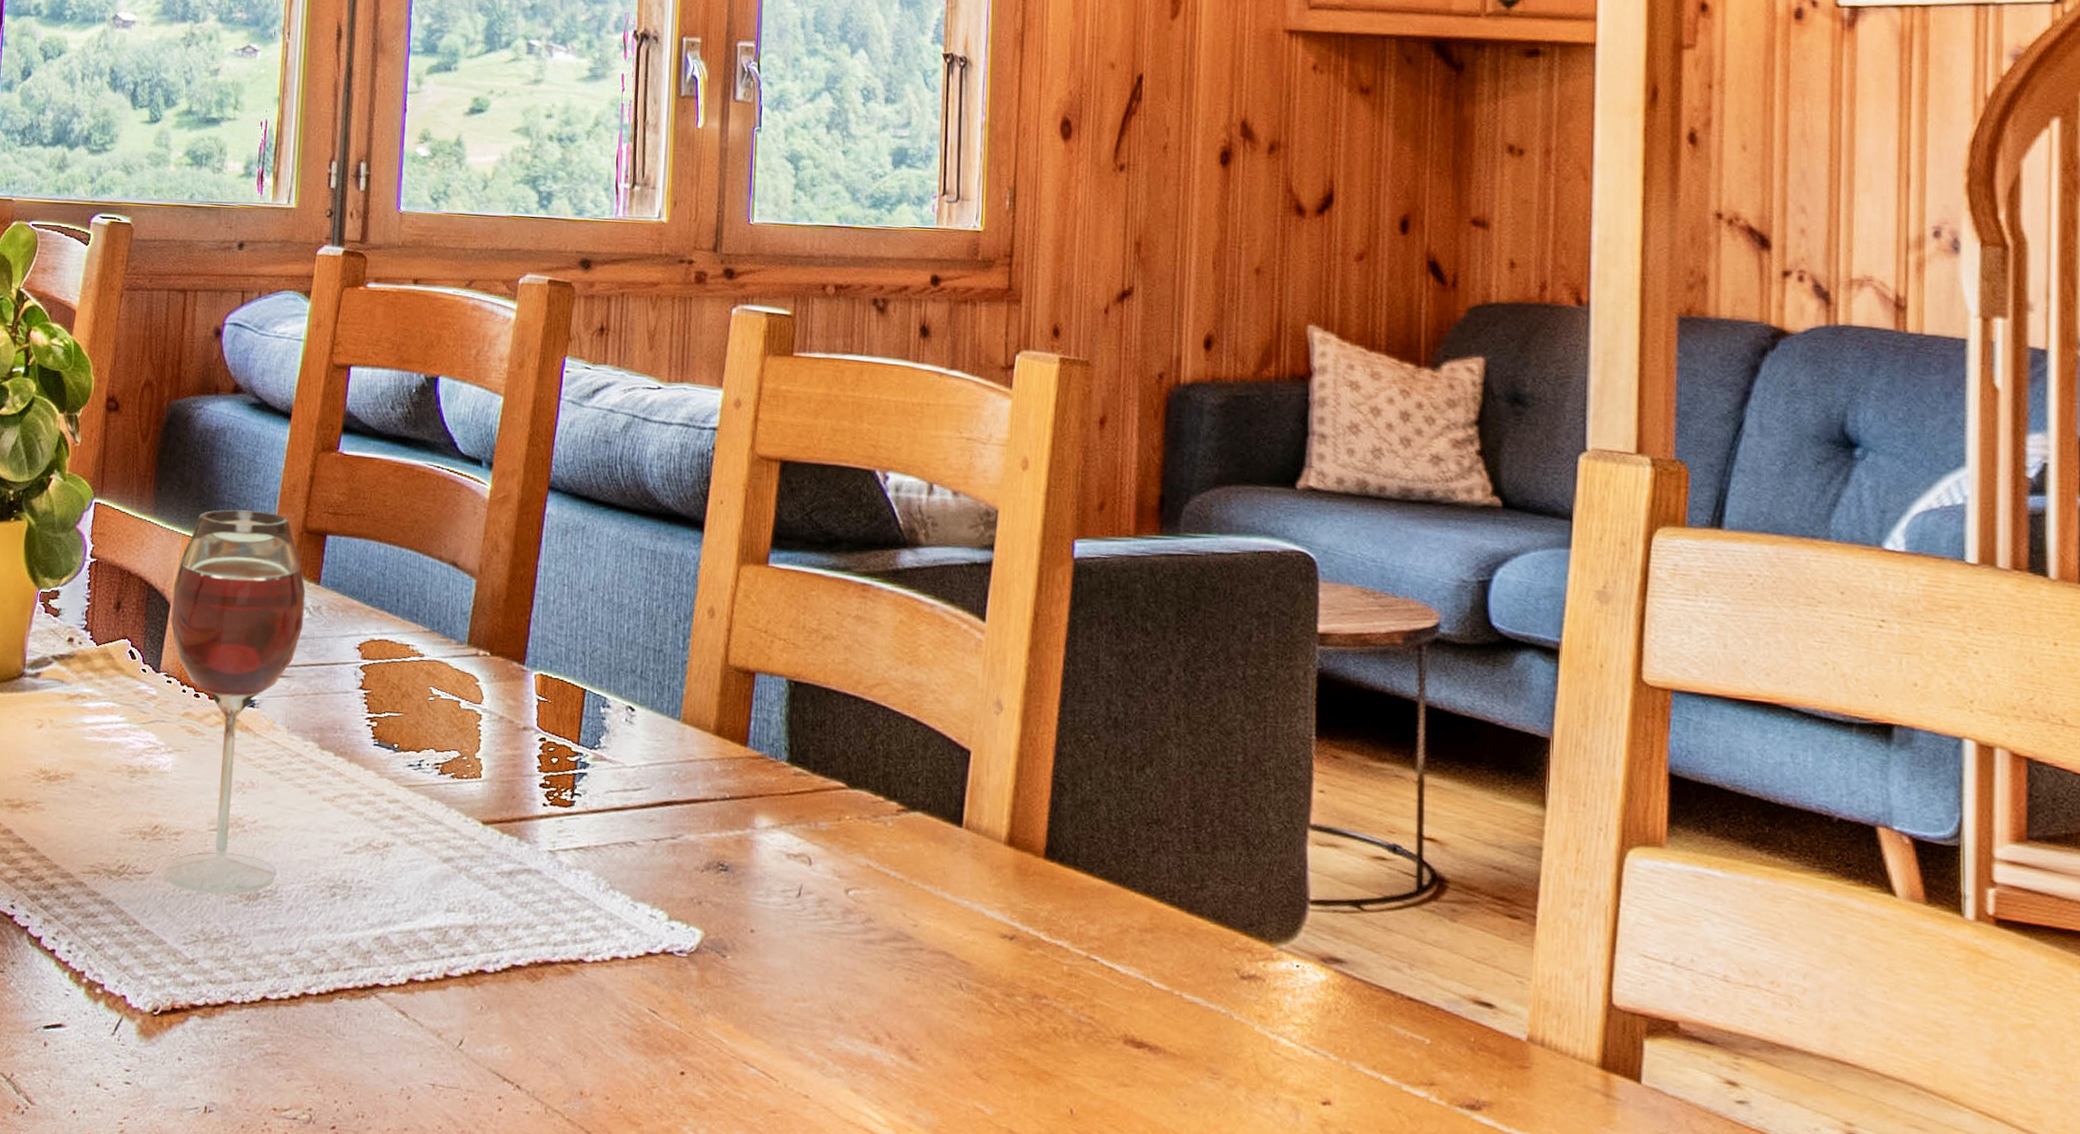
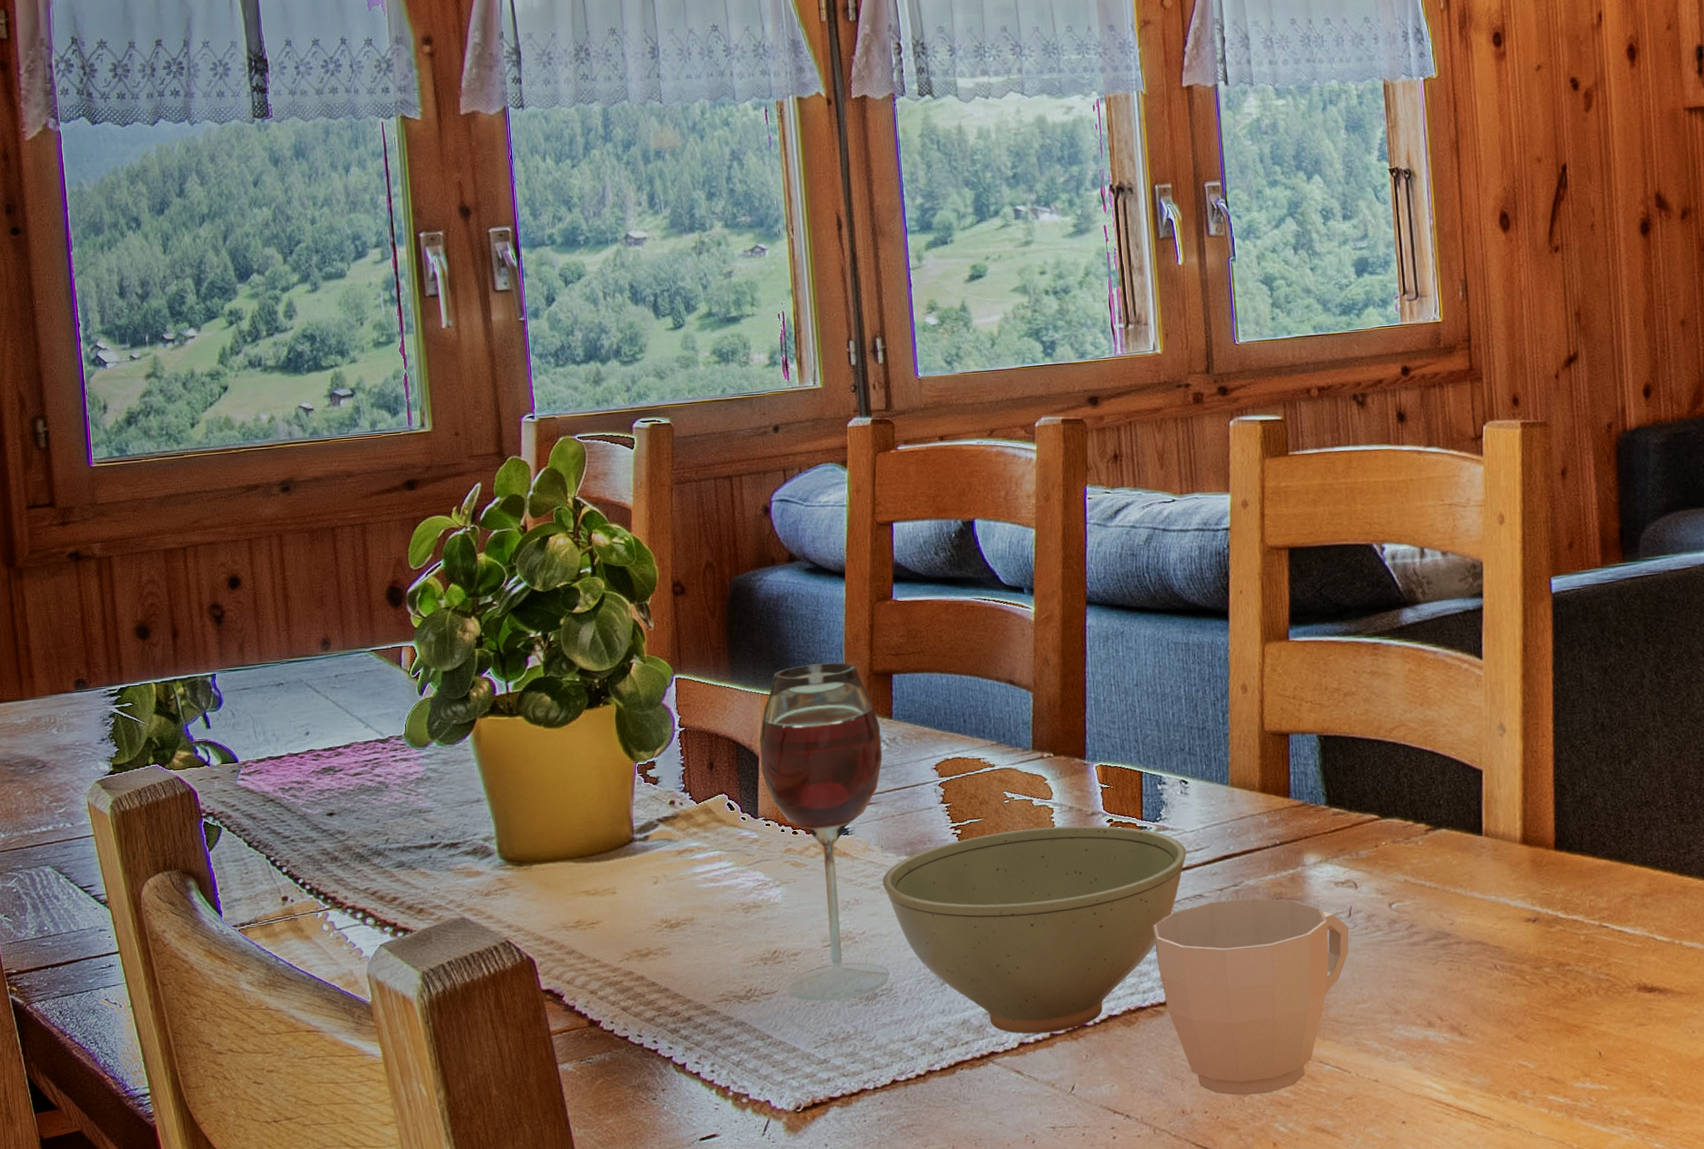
bowl: none [283,732,624,974] -> present [882,825,1187,1034]
cup: none [574,852,795,1089] -> present [1153,898,1349,1096]

